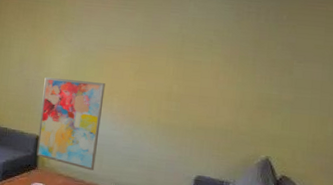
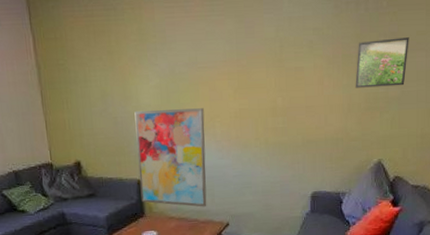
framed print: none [249,47,307,92] -> present [355,37,409,88]

